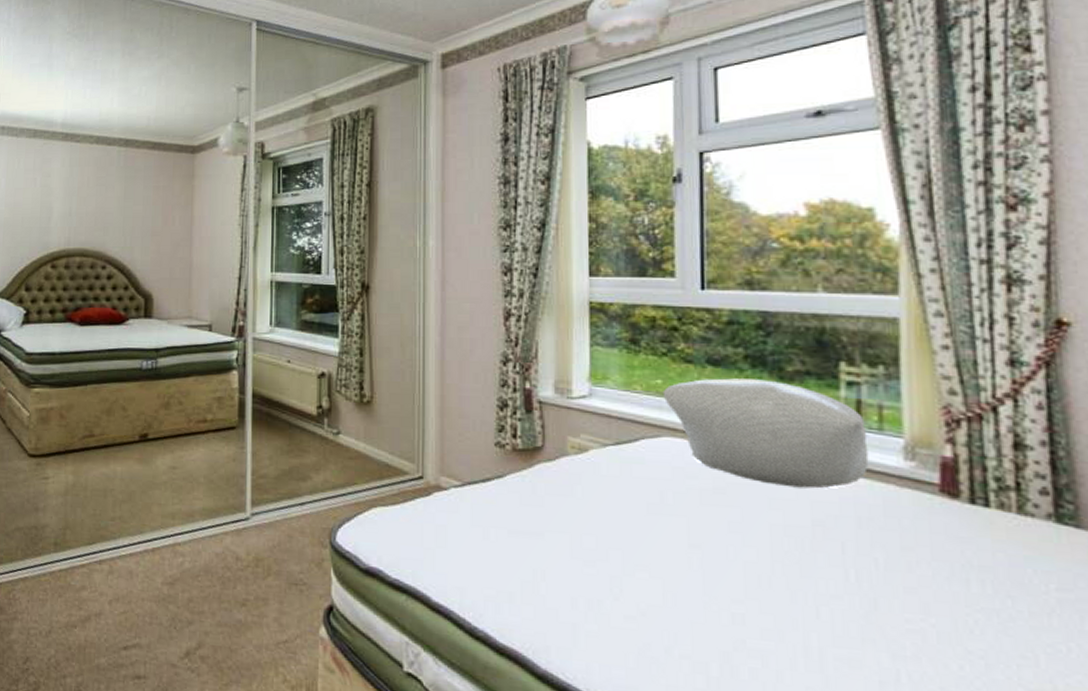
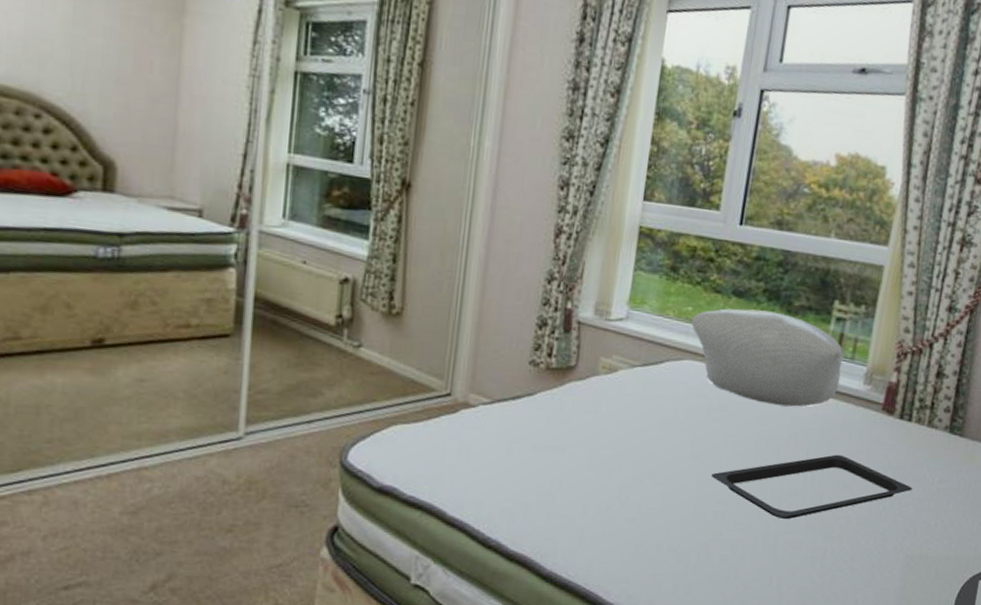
serving tray: none [719,548,1015,628] -> present [711,454,912,519]

